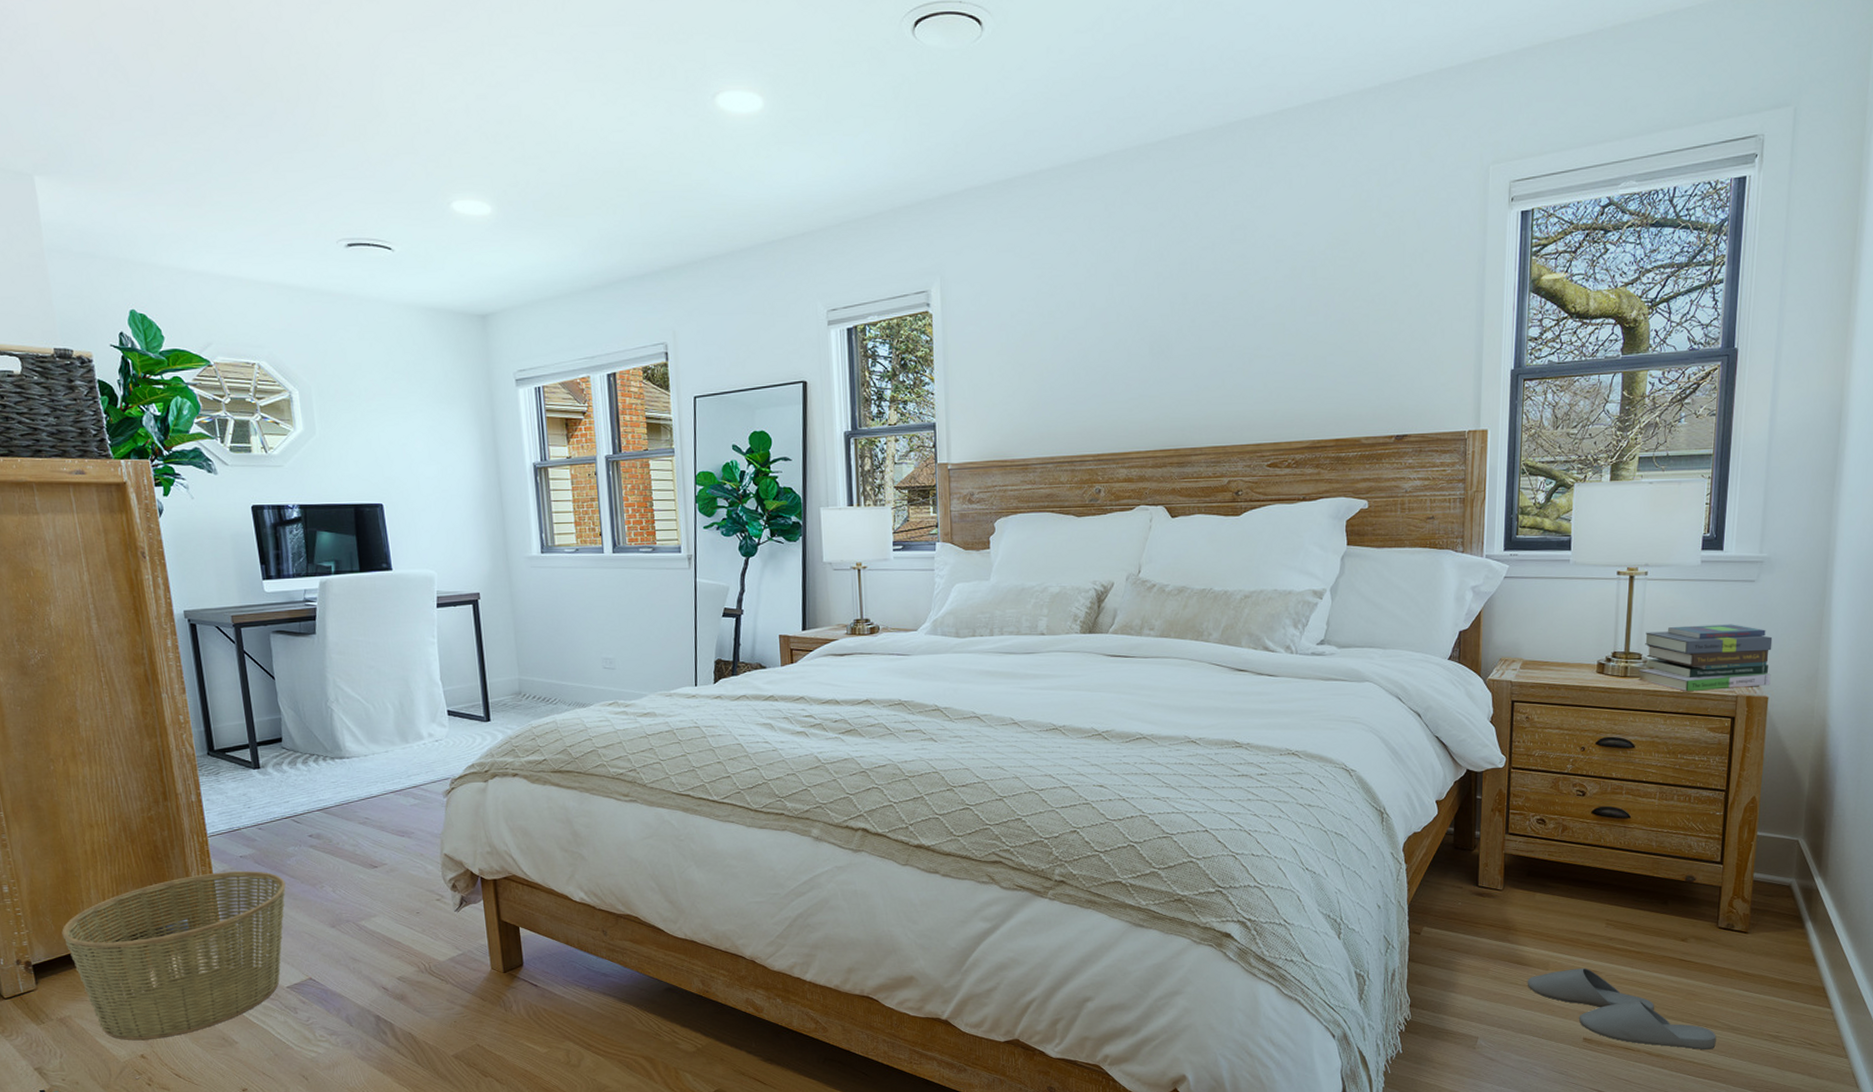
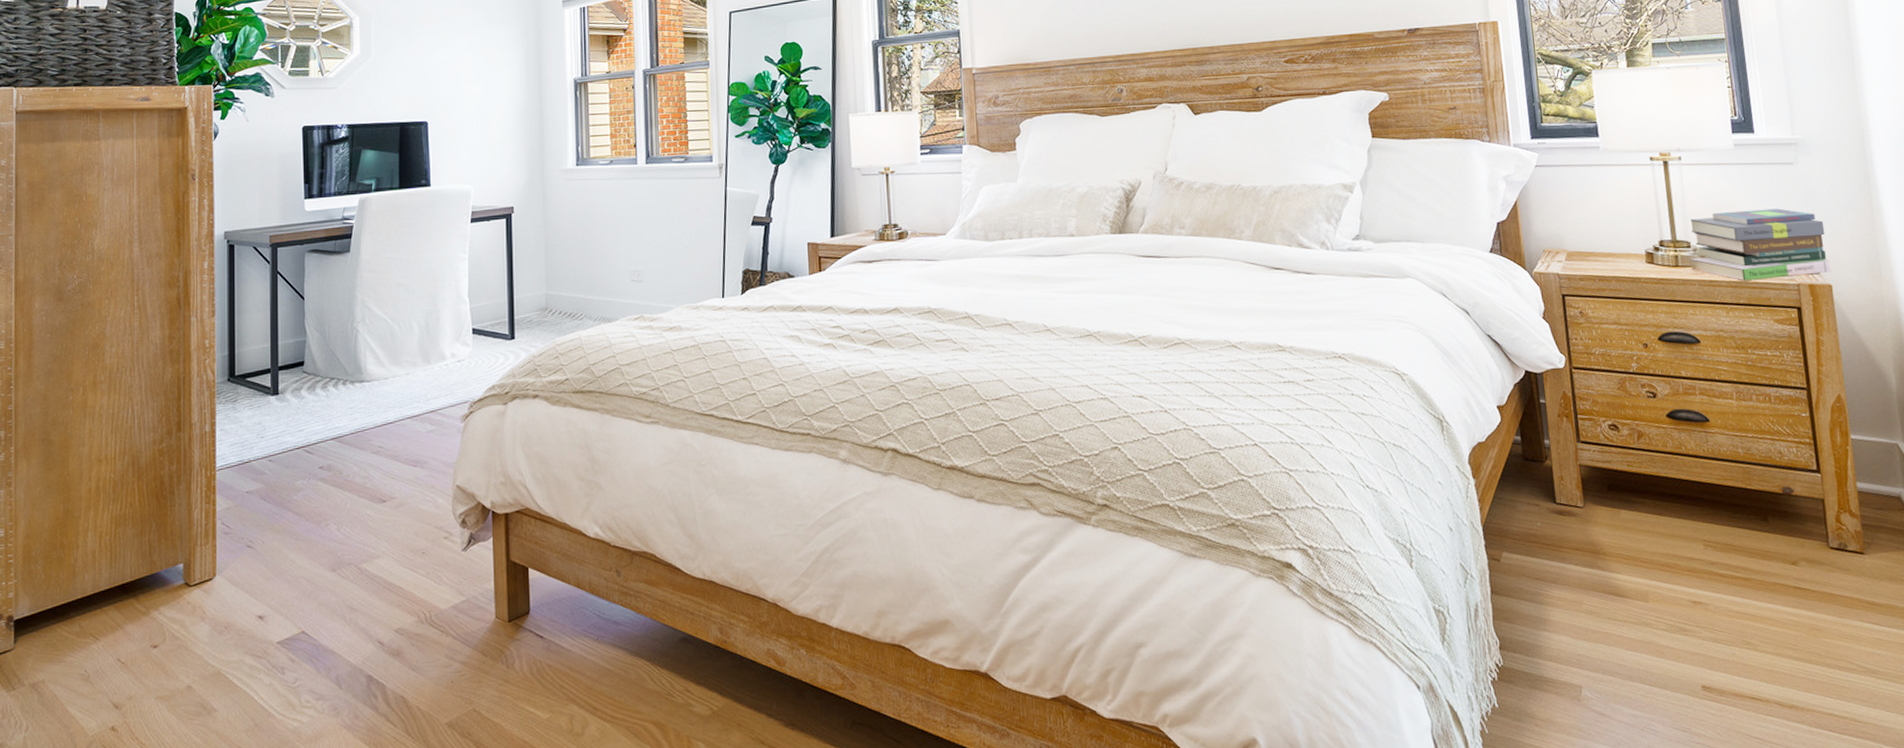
basket: present [61,871,286,1041] -> none [51,508,289,709]
slippers: present [1527,968,1717,1050] -> none [1627,599,1855,699]

